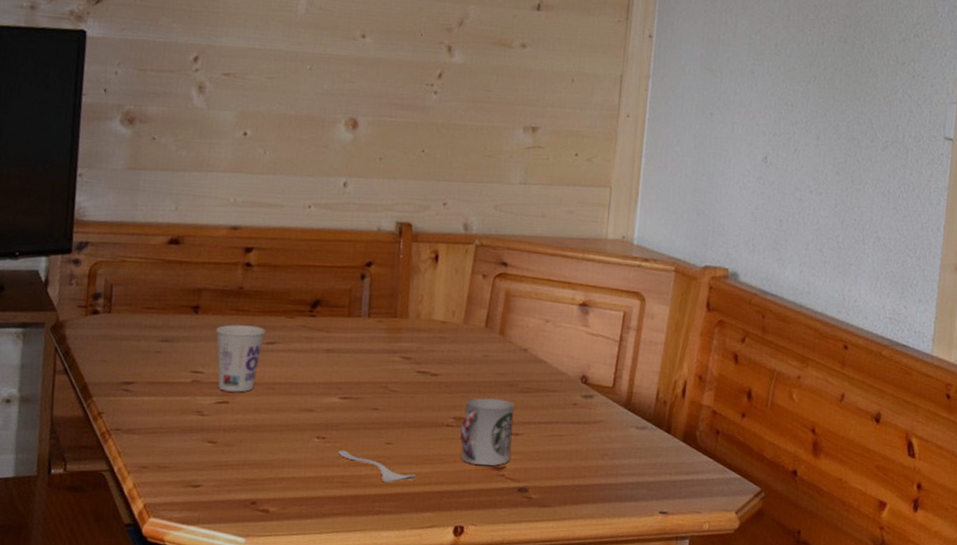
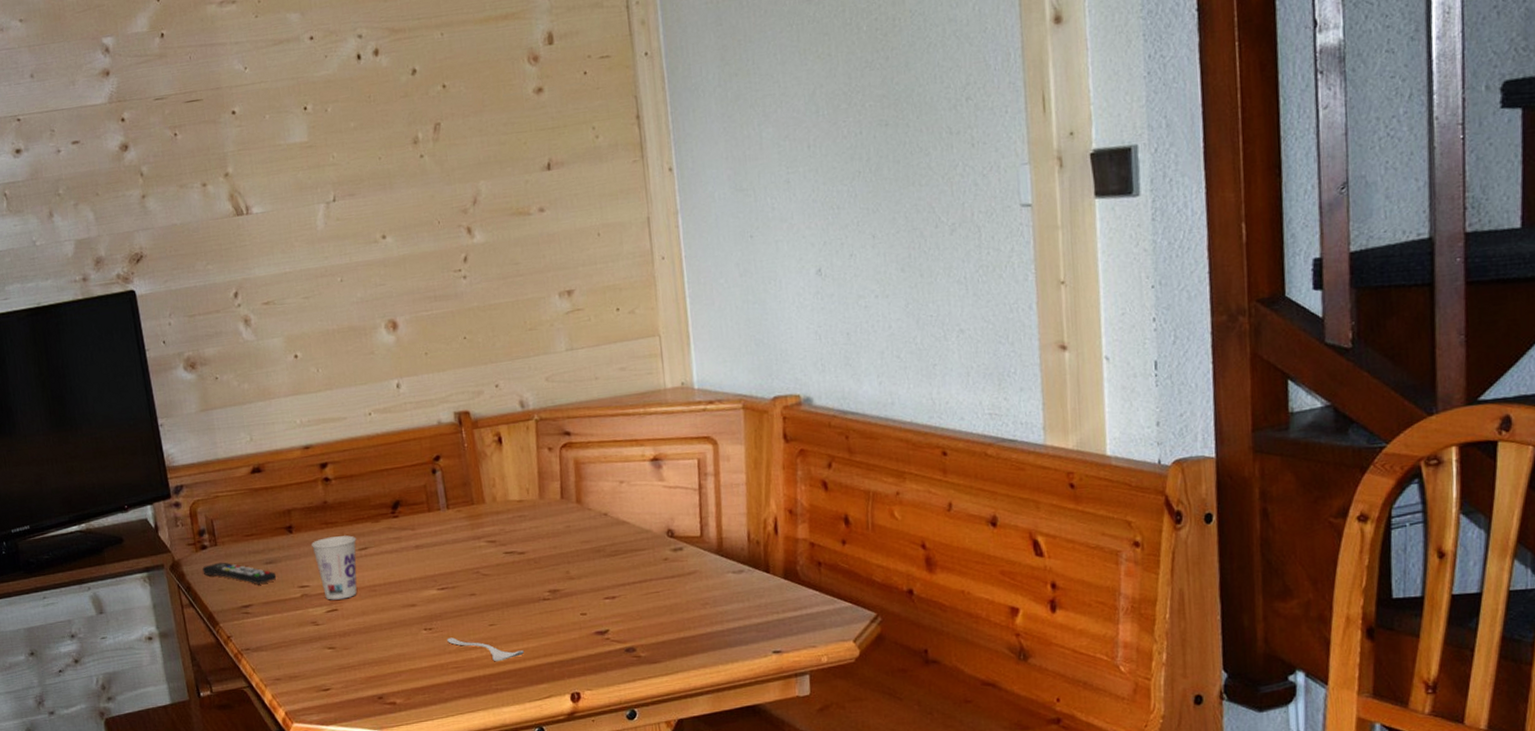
remote control: none [88,331,170,362] -> present [202,562,277,584]
cup: present [460,398,515,466] -> none [557,566,612,633]

